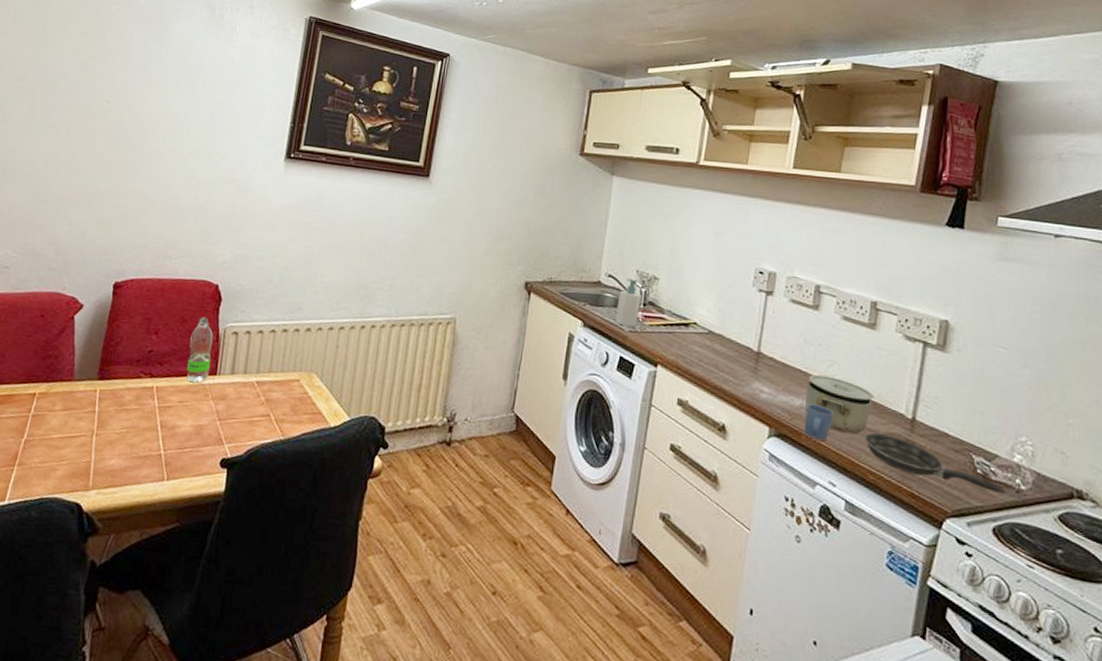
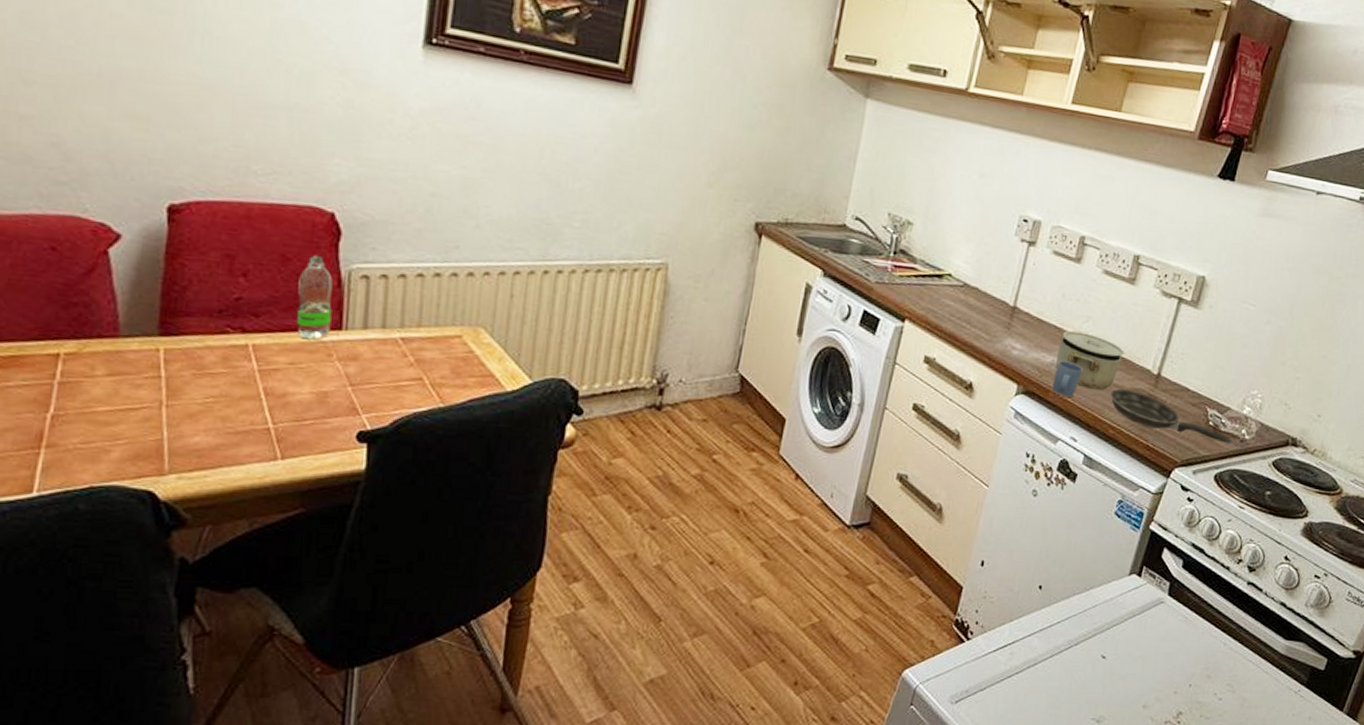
soap bottle: present [615,279,641,327] -> none [860,222,892,277]

